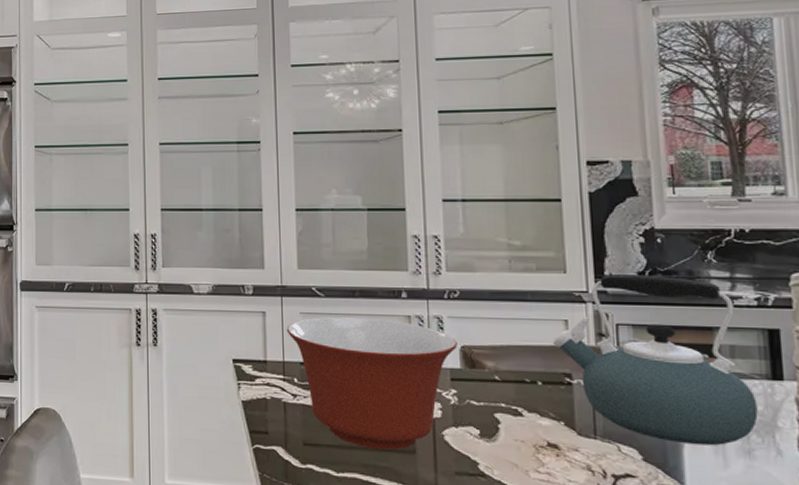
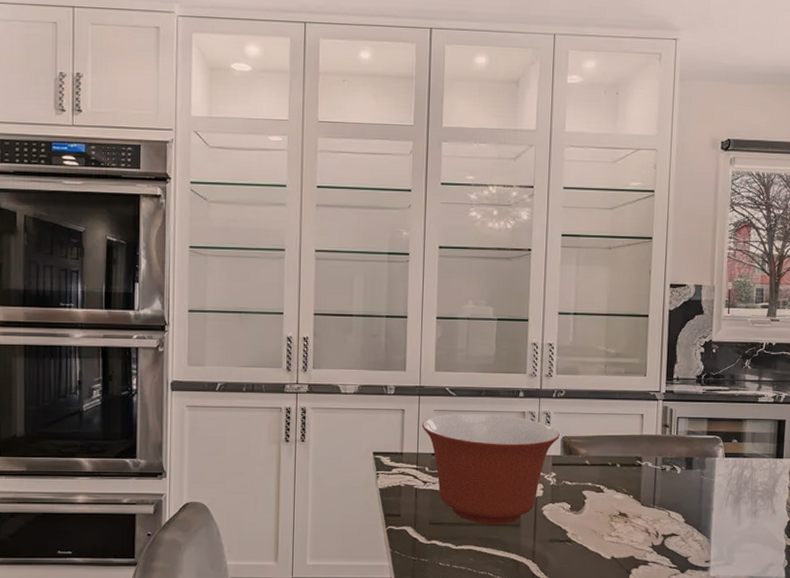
kettle: present [552,274,758,446] -> none [630,377,765,509]

